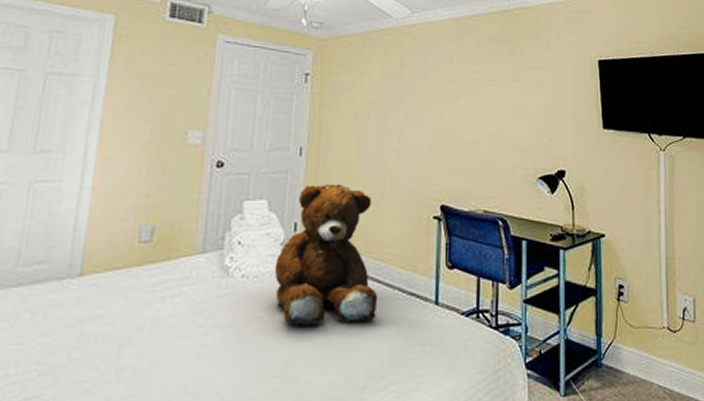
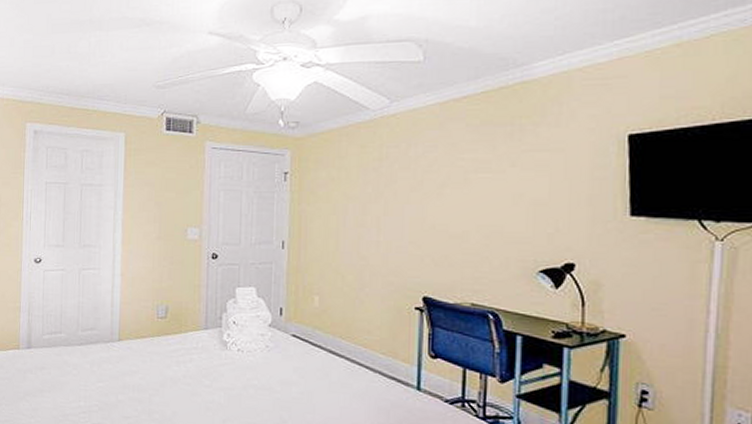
teddy bear: present [274,183,378,325] -> none [264,274,359,399]

